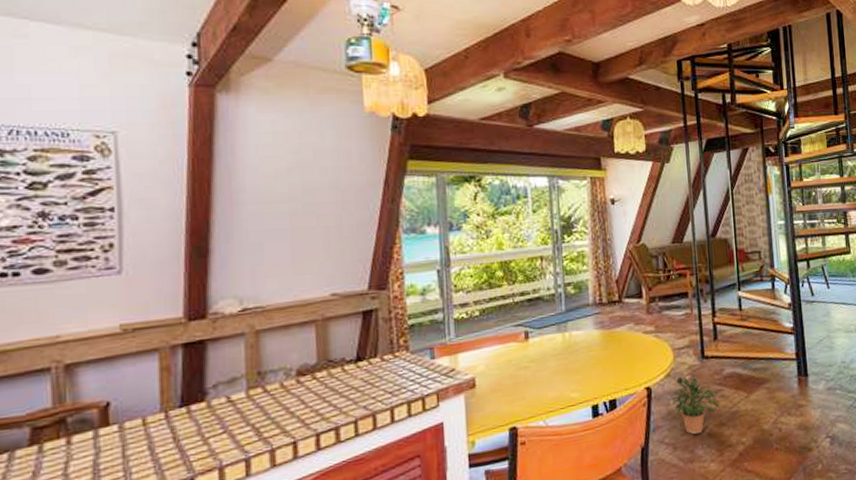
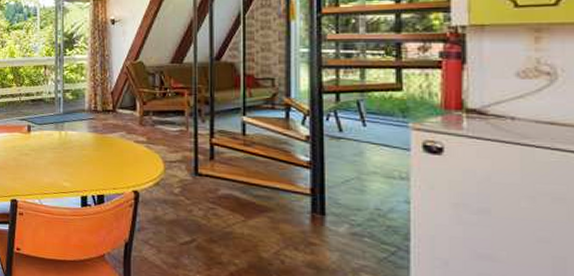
potted plant: present [671,376,720,435] -> none [159,187,212,244]

